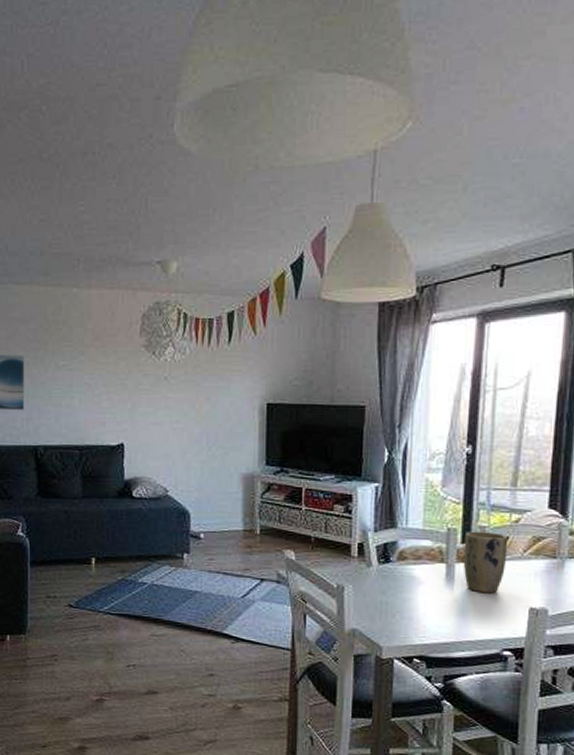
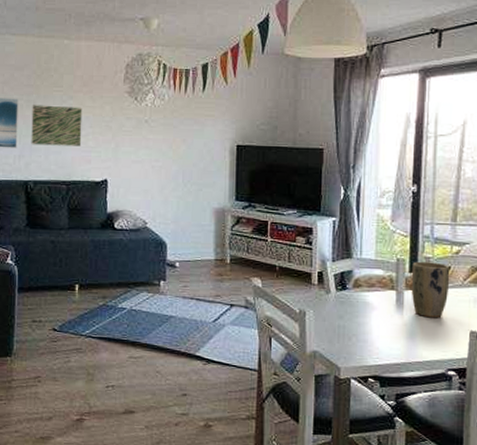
wall art: none [39,362,95,407] -> present [31,105,83,146]

